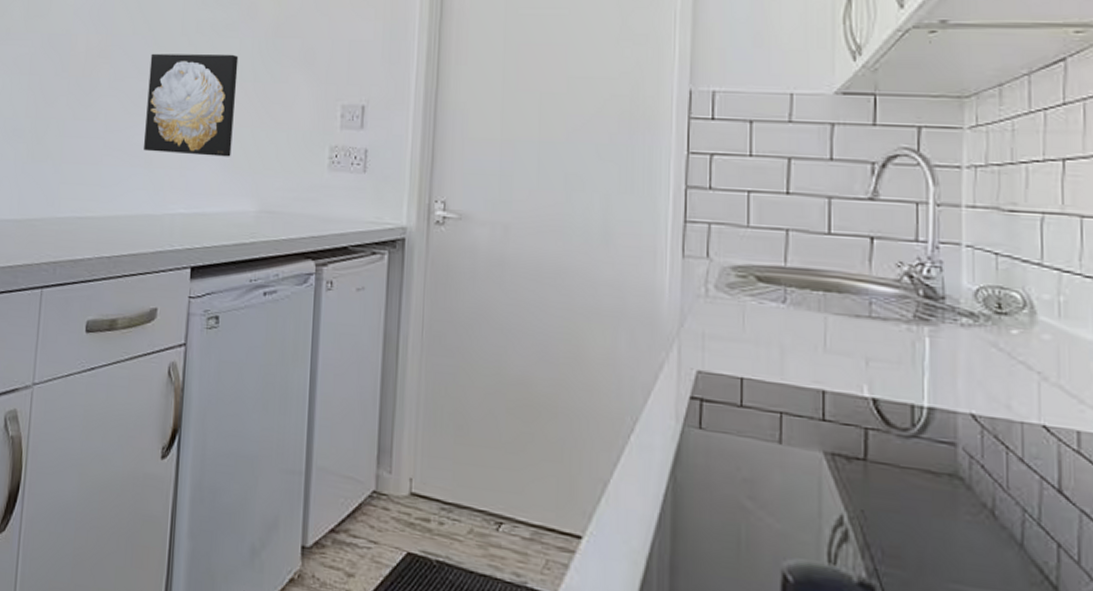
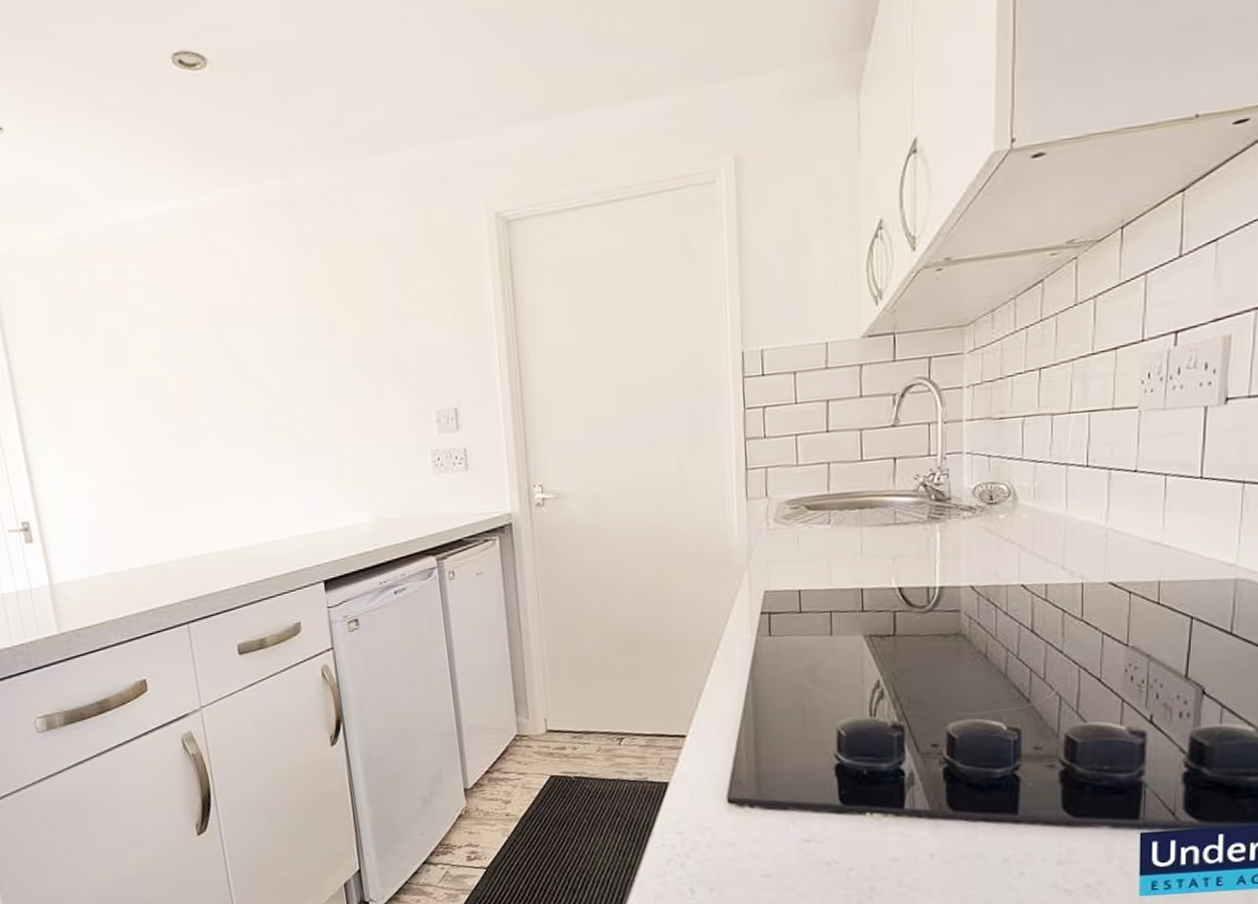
wall art: present [143,53,239,157] -> none [242,376,341,483]

